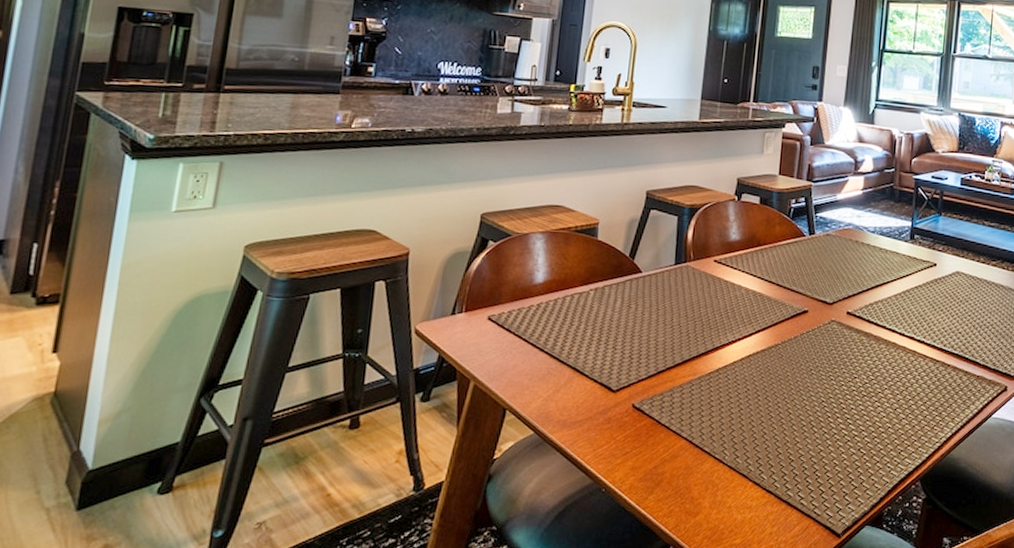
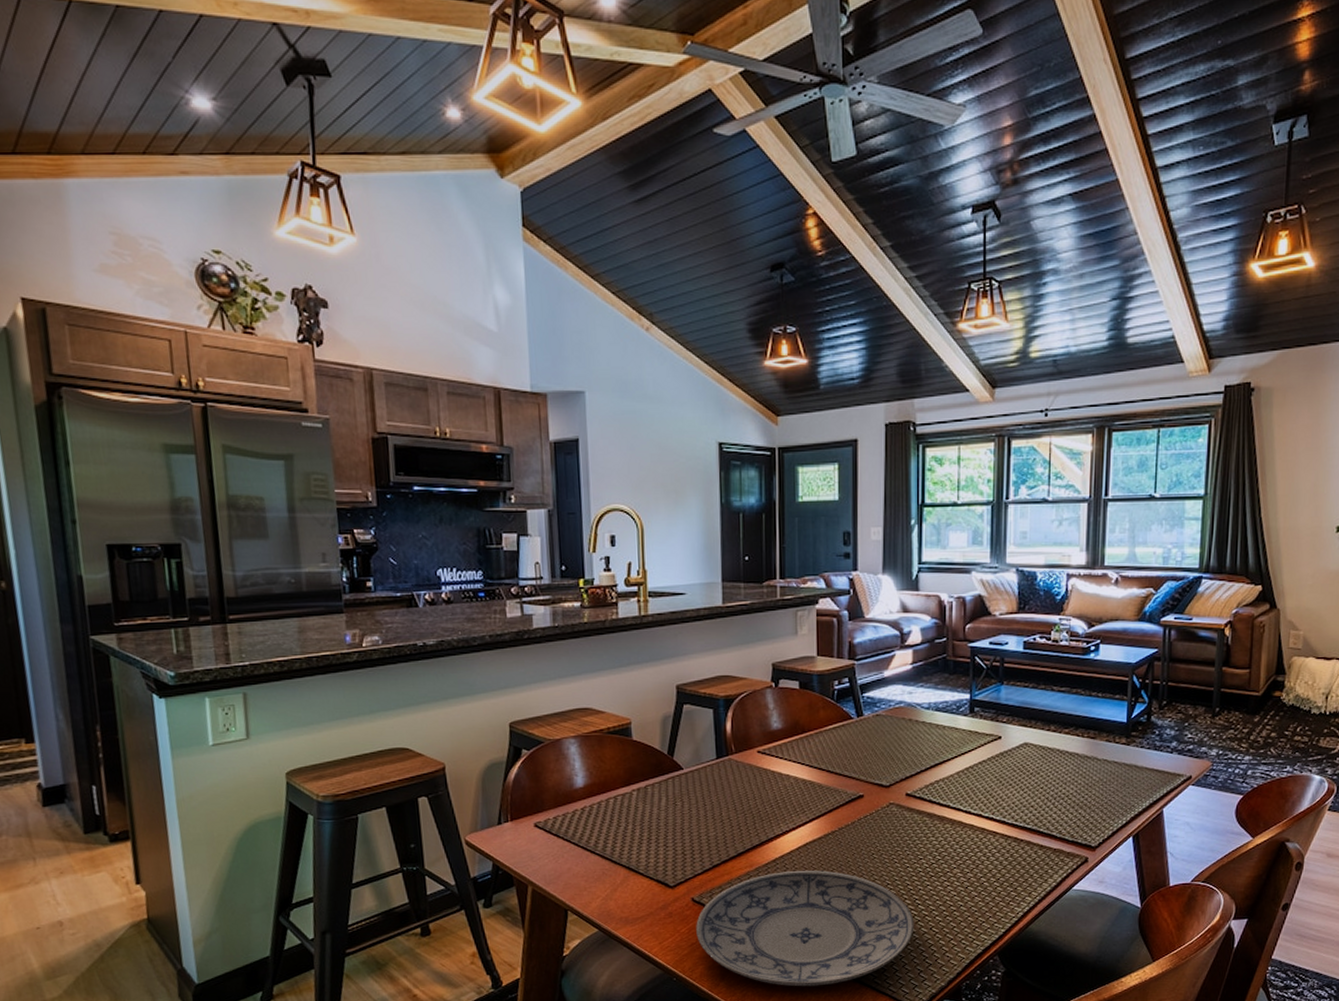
plate: none [632,381,844,505] -> present [696,870,914,987]

